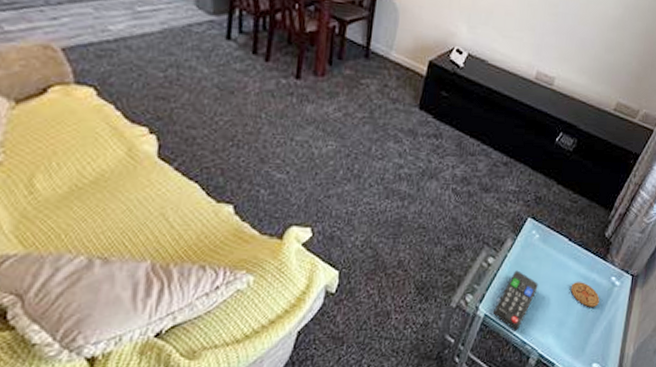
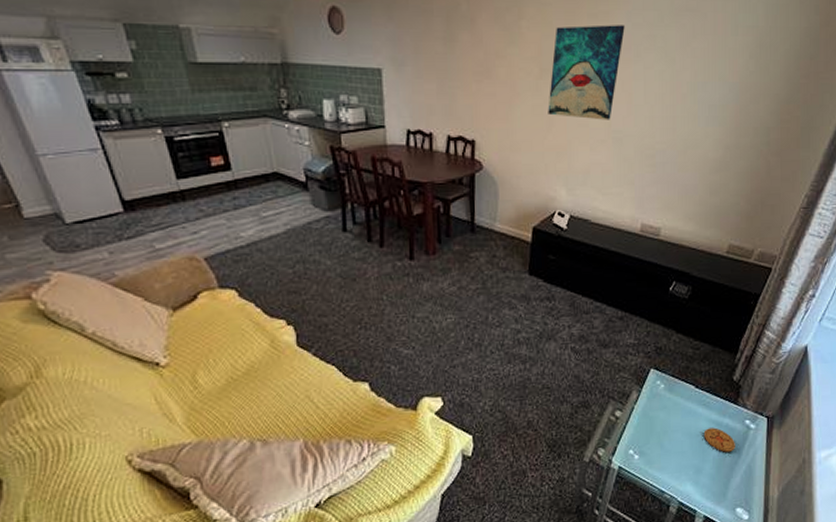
remote control: present [493,270,538,330] -> none [628,421,670,480]

